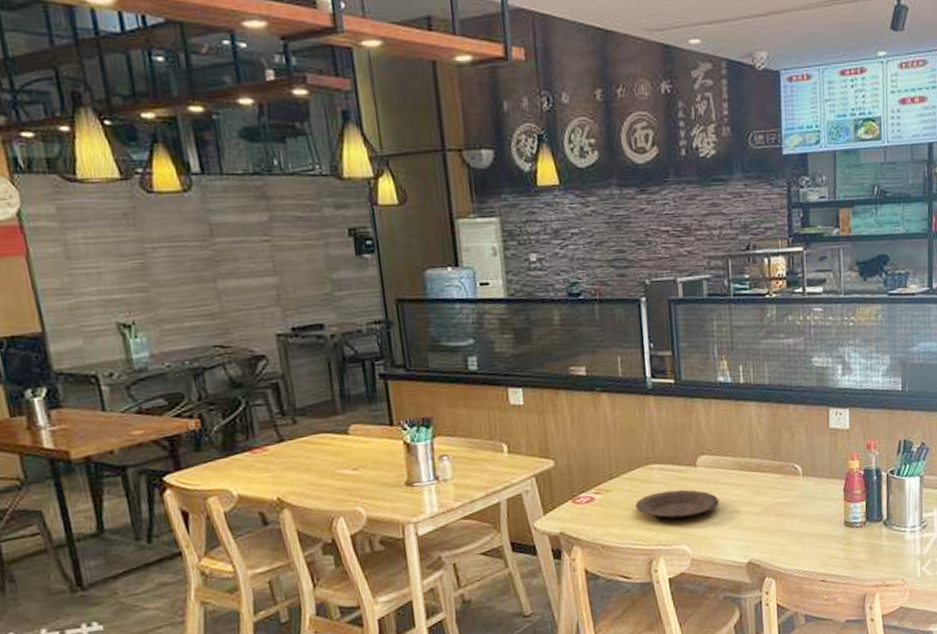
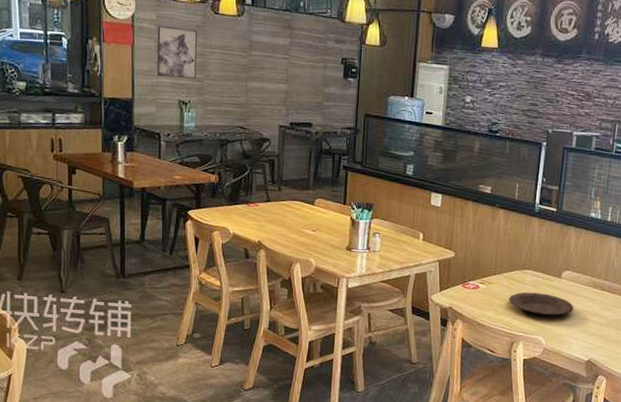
wall art: none [61,219,138,294] -> present [156,25,198,80]

